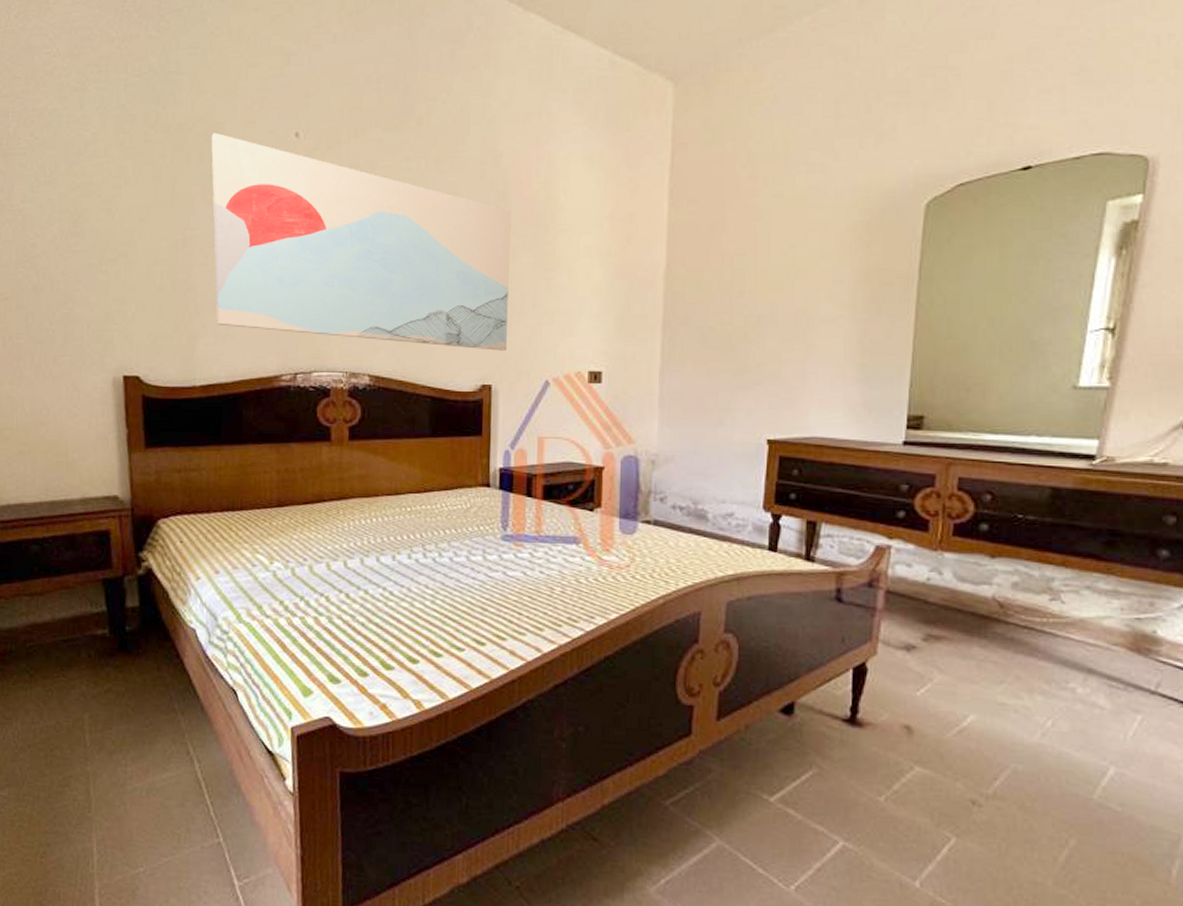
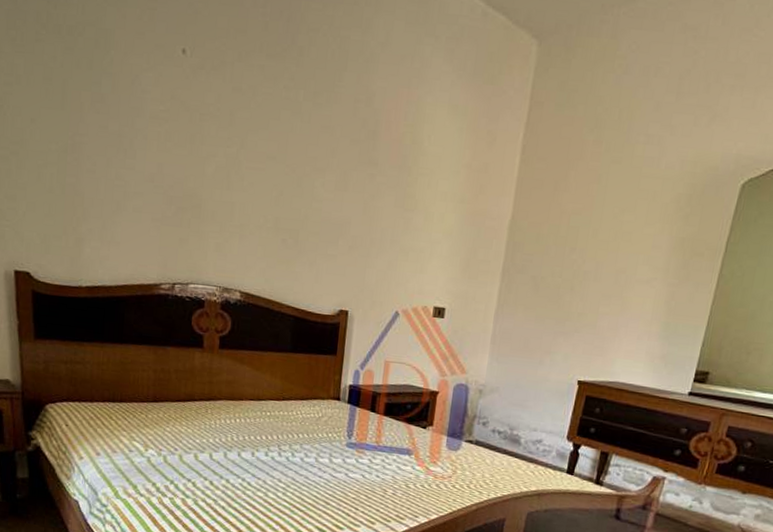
wall art: present [211,132,511,351] -> none [101,39,379,281]

